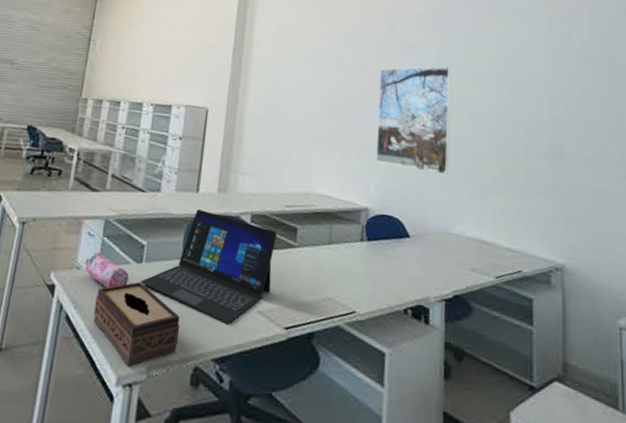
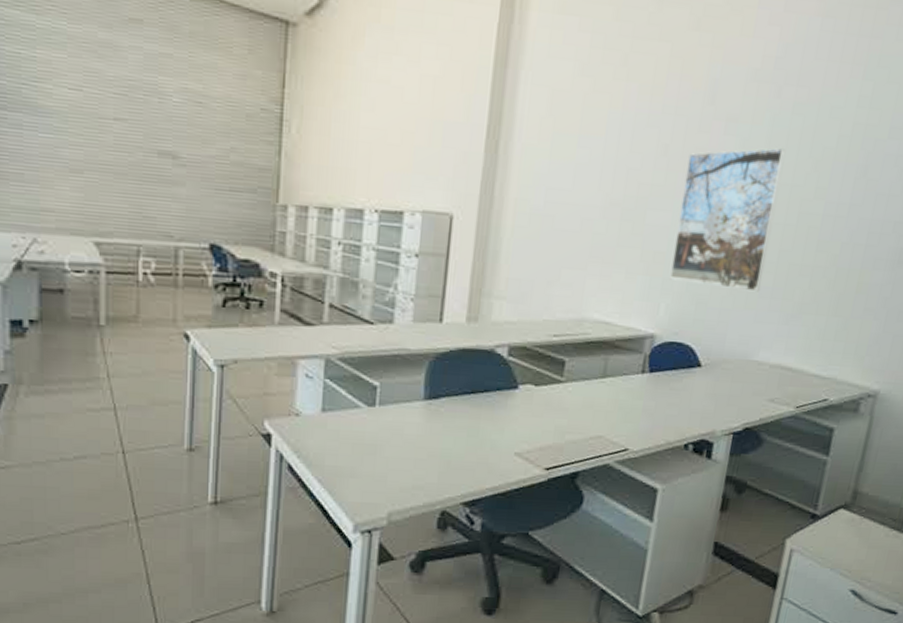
pencil case: present [85,252,129,289] -> none [305,396,360,436]
tissue box: present [93,282,180,367] -> none [320,427,424,514]
laptop: present [140,208,277,325] -> none [374,342,540,468]

